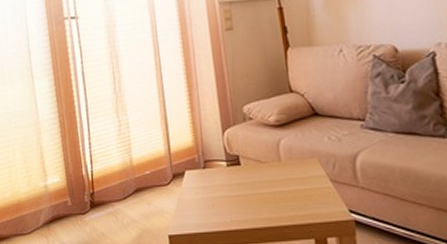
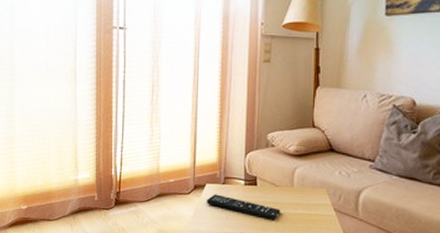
remote control: none [188,180,272,202] -> present [206,194,281,220]

